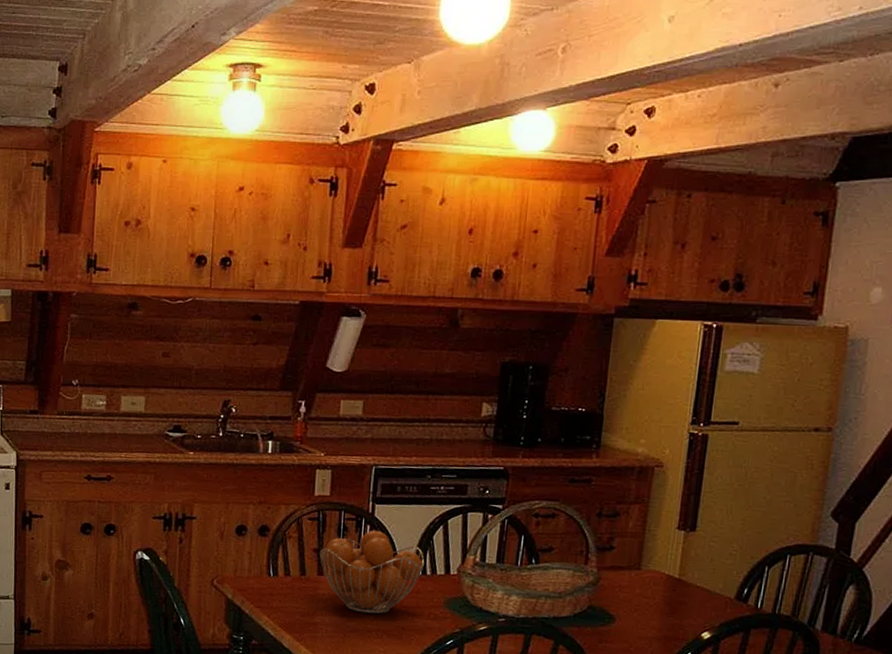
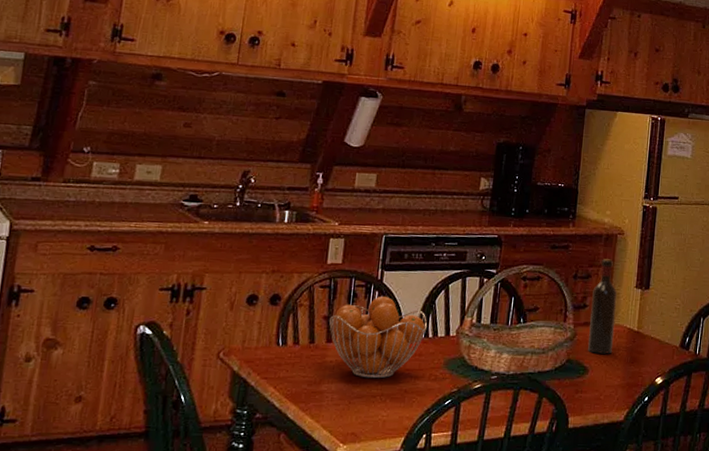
wine bottle: none [615,495,653,603] -> present [588,259,618,354]

